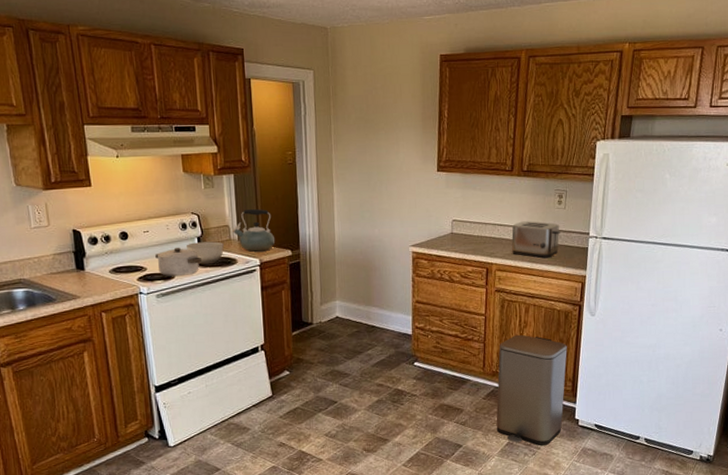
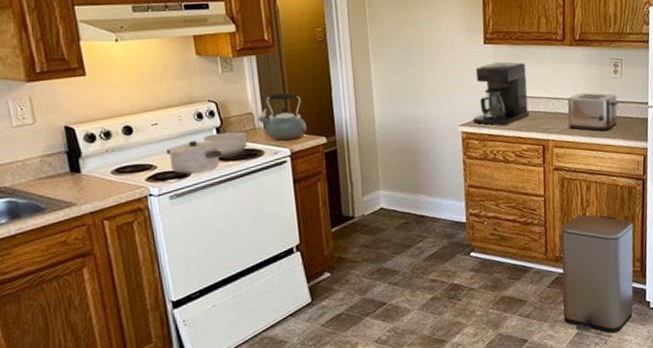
coffee maker: none [423,189,476,248] -> present [472,62,530,126]

